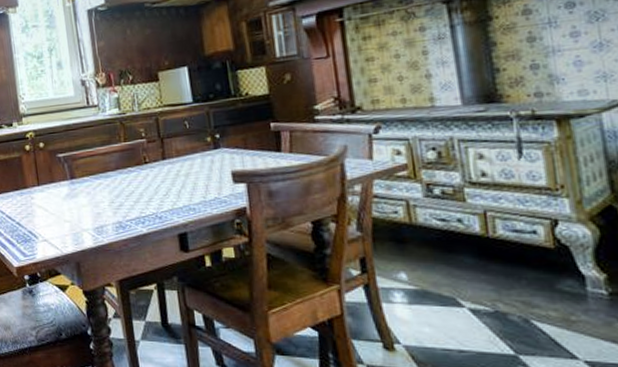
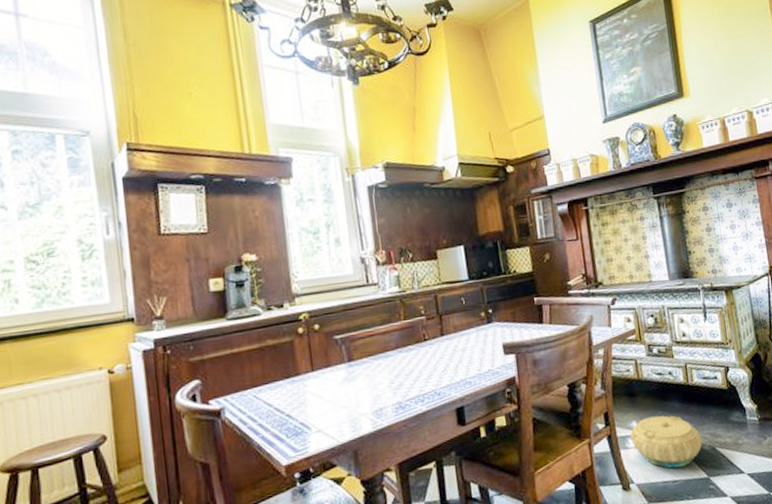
basket: none [396,269,509,336] -> present [630,415,703,469]

